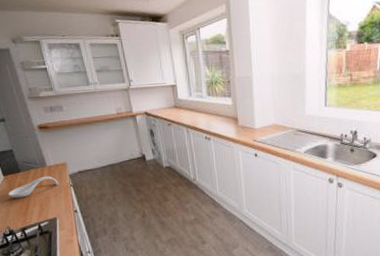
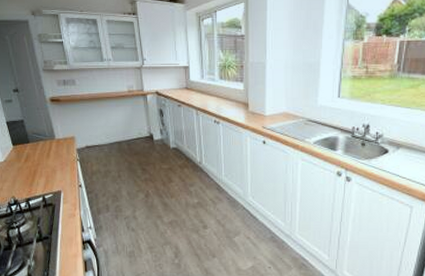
spoon rest: present [8,176,59,198] -> none [16,148,66,169]

